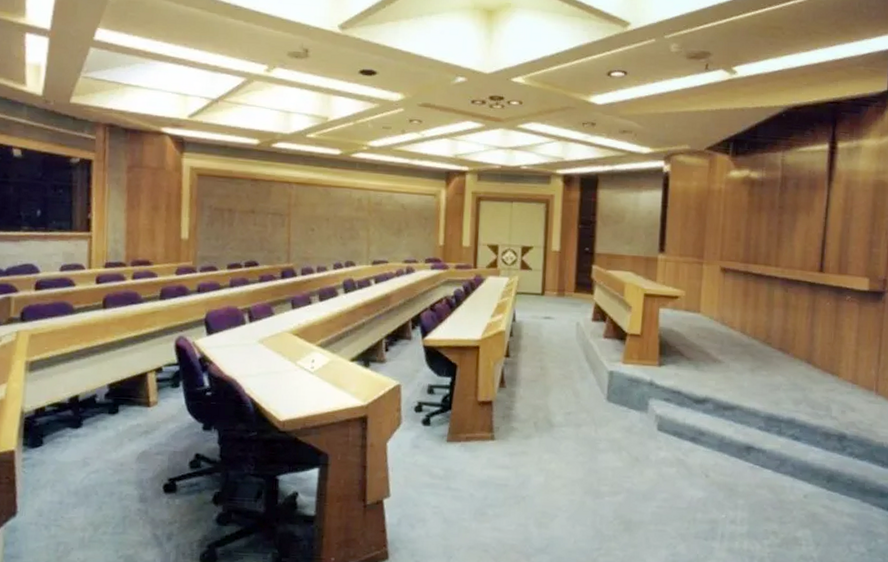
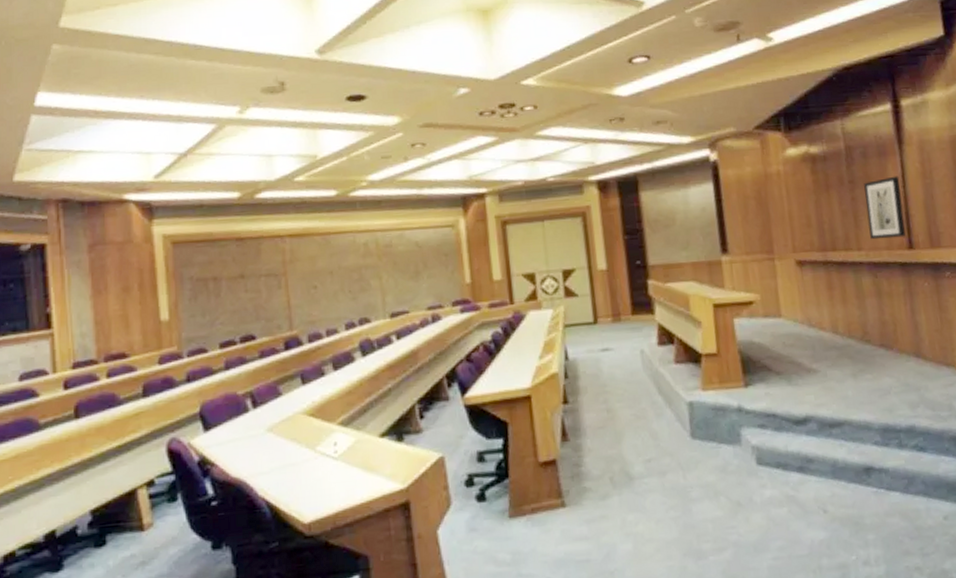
wall art: none [788,208,823,261] -> present [864,176,906,240]

